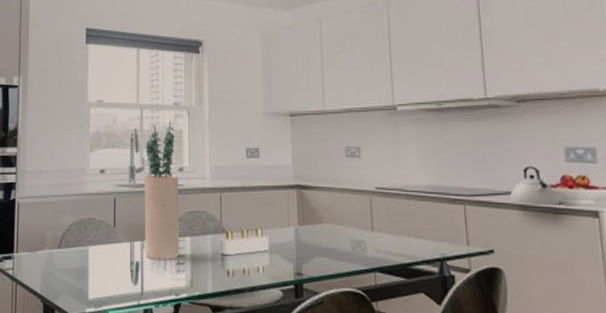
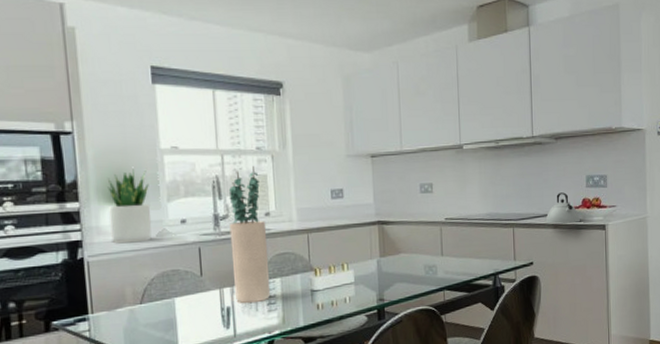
planter: none [39,119,75,189] -> present [107,168,152,244]

